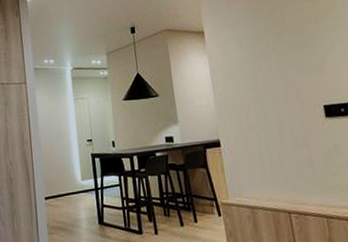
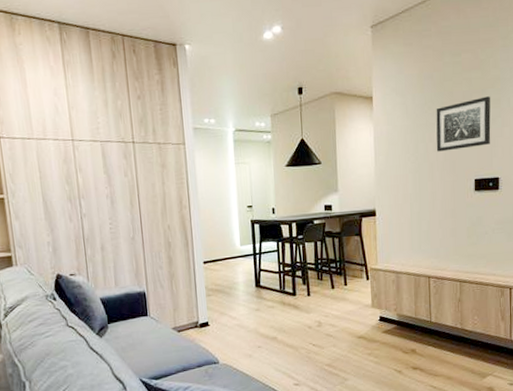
wall art: none [270,24,334,80] -> present [436,96,491,152]

